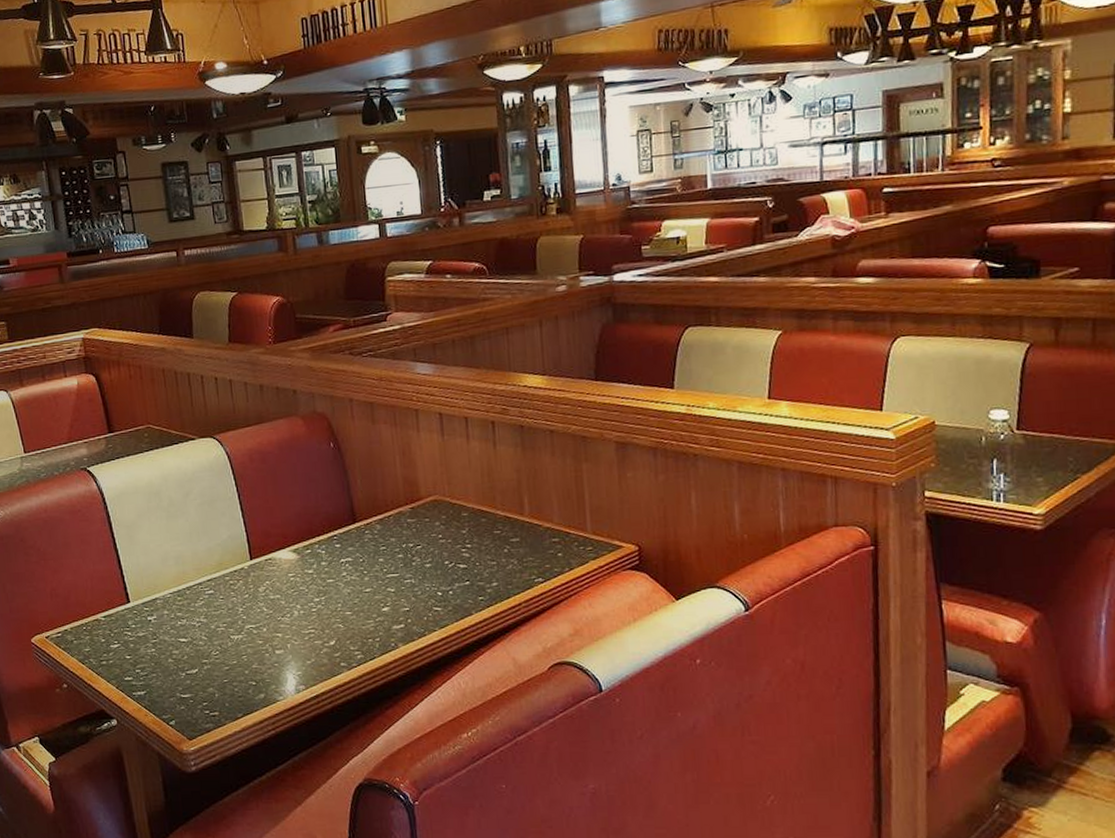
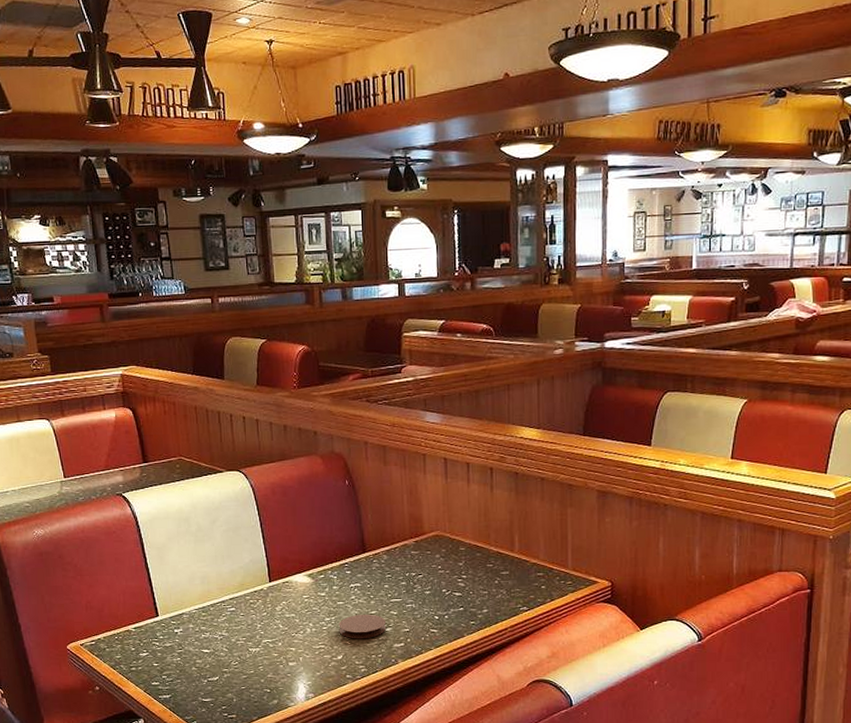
coaster: none [329,592,384,622] -> present [338,614,387,639]

